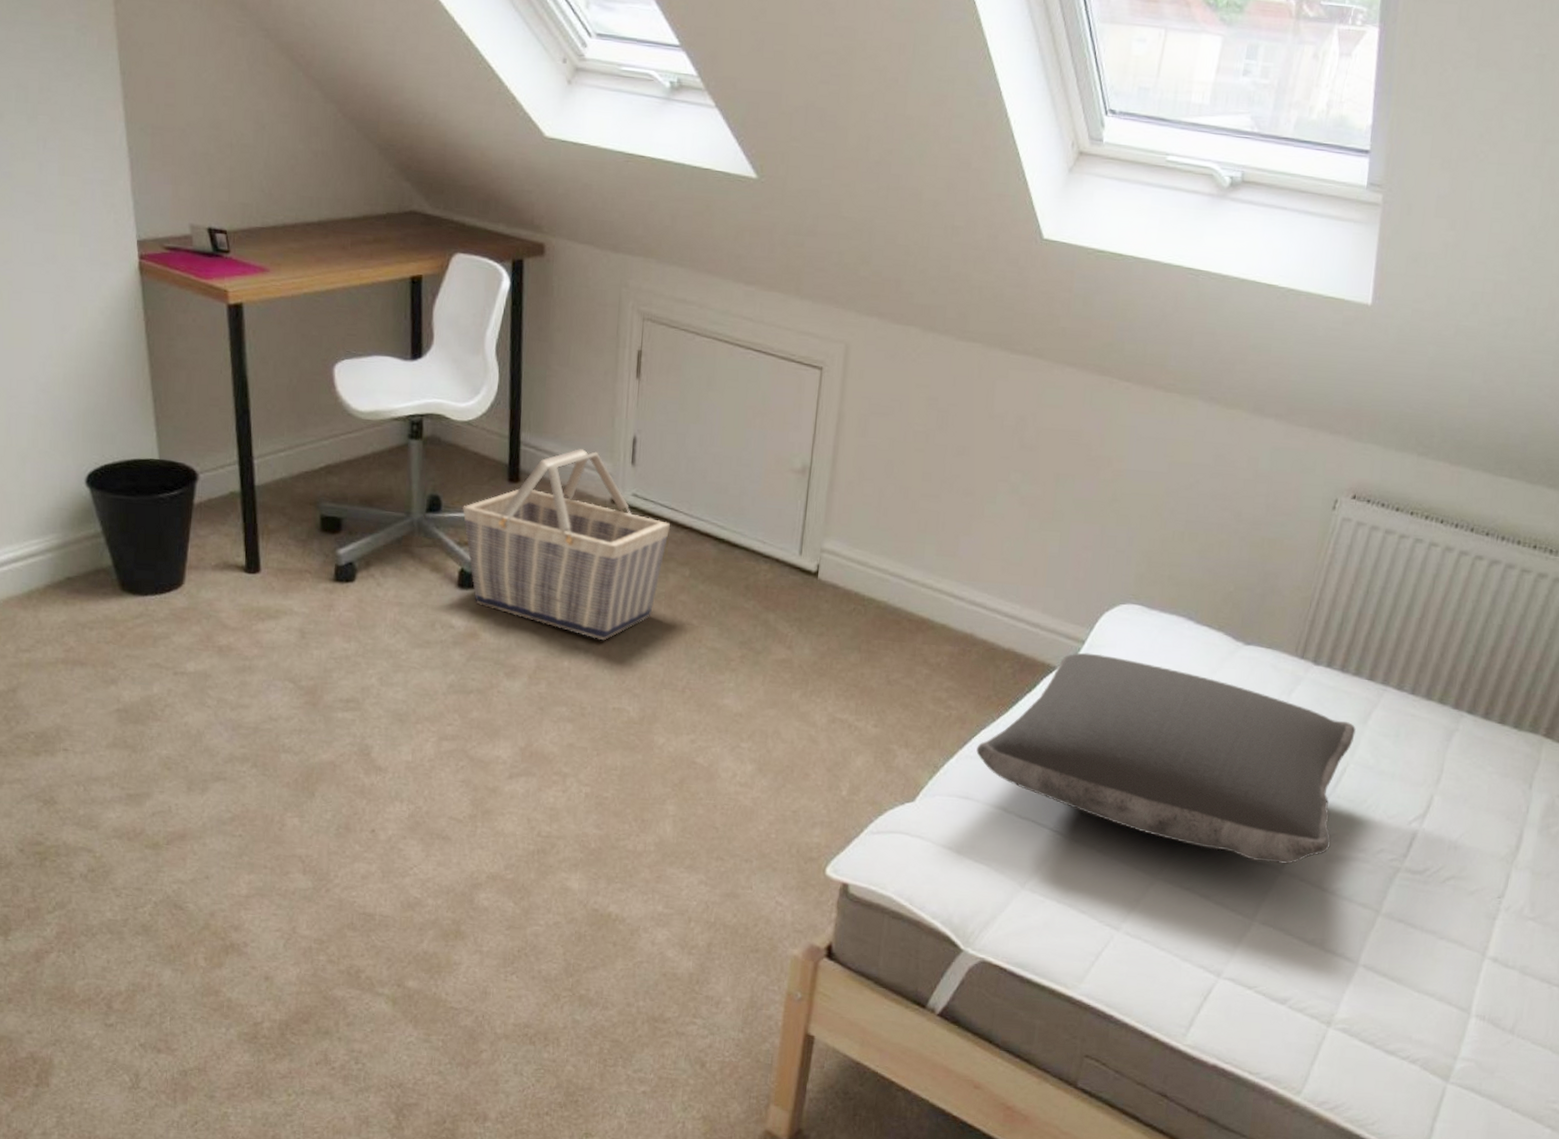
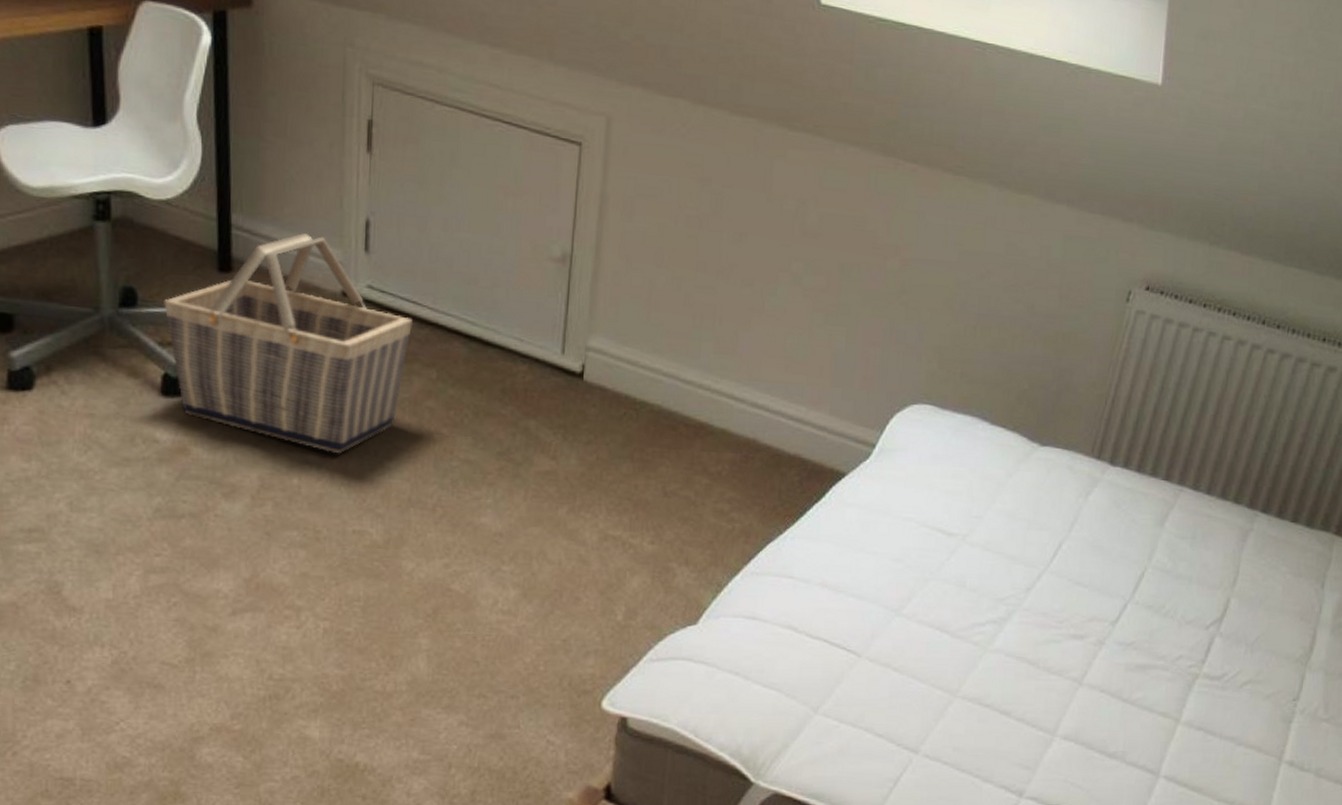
pillow: present [976,652,1356,865] -> none [762,457,1153,676]

